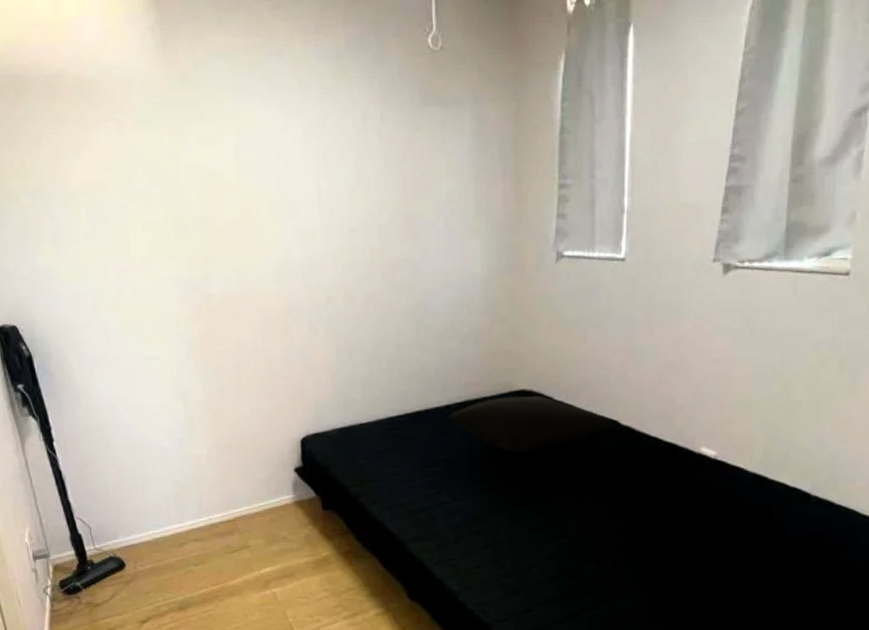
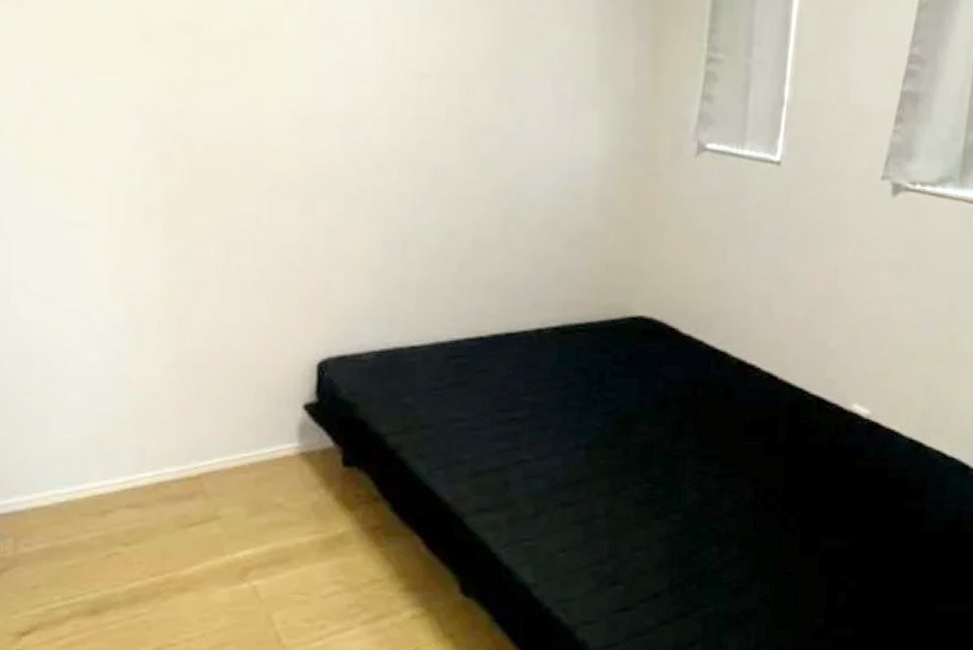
pillow: present [448,395,620,454] -> none [538,323,760,400]

